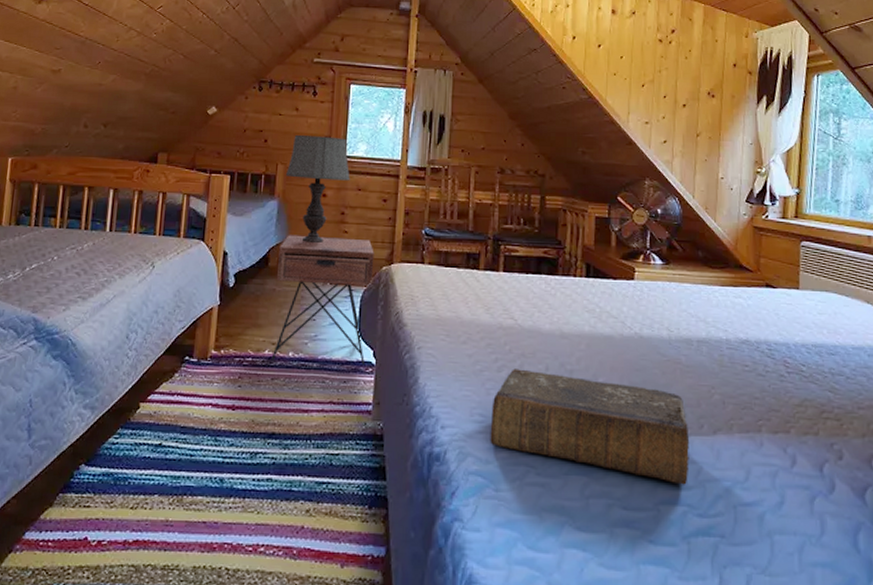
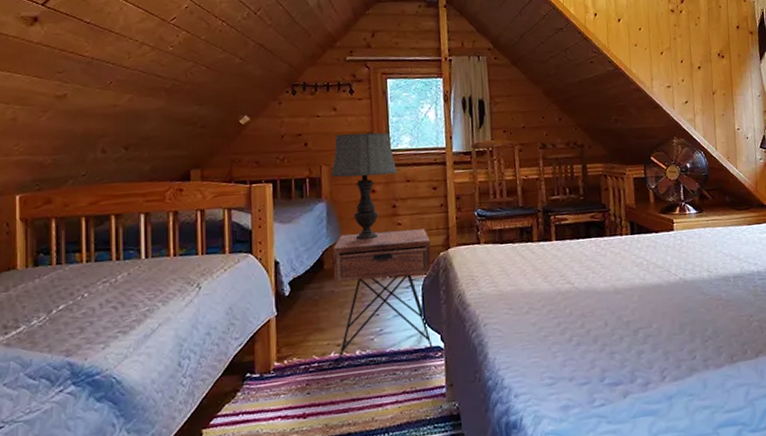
book: present [490,369,690,485] -> none [559,325,740,407]

